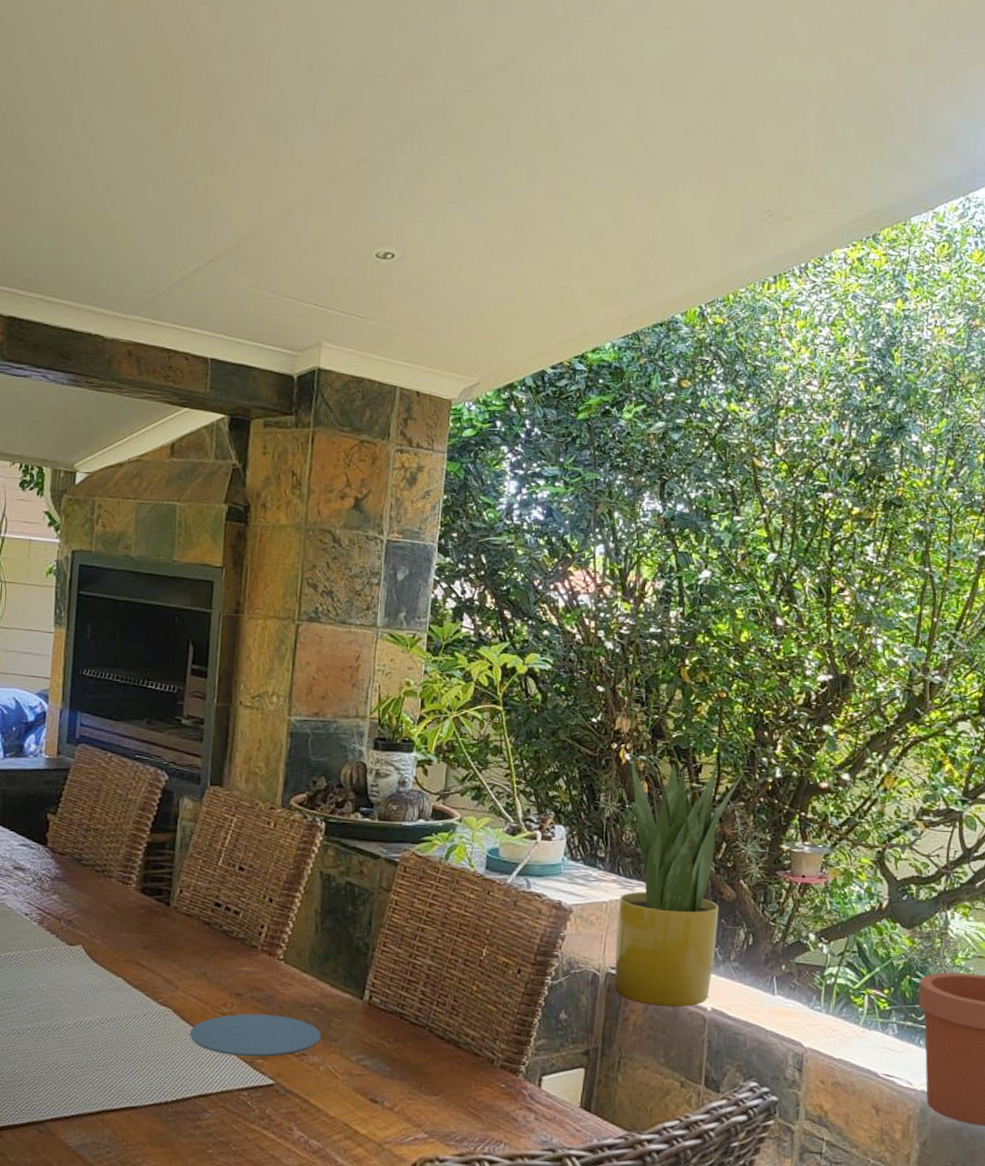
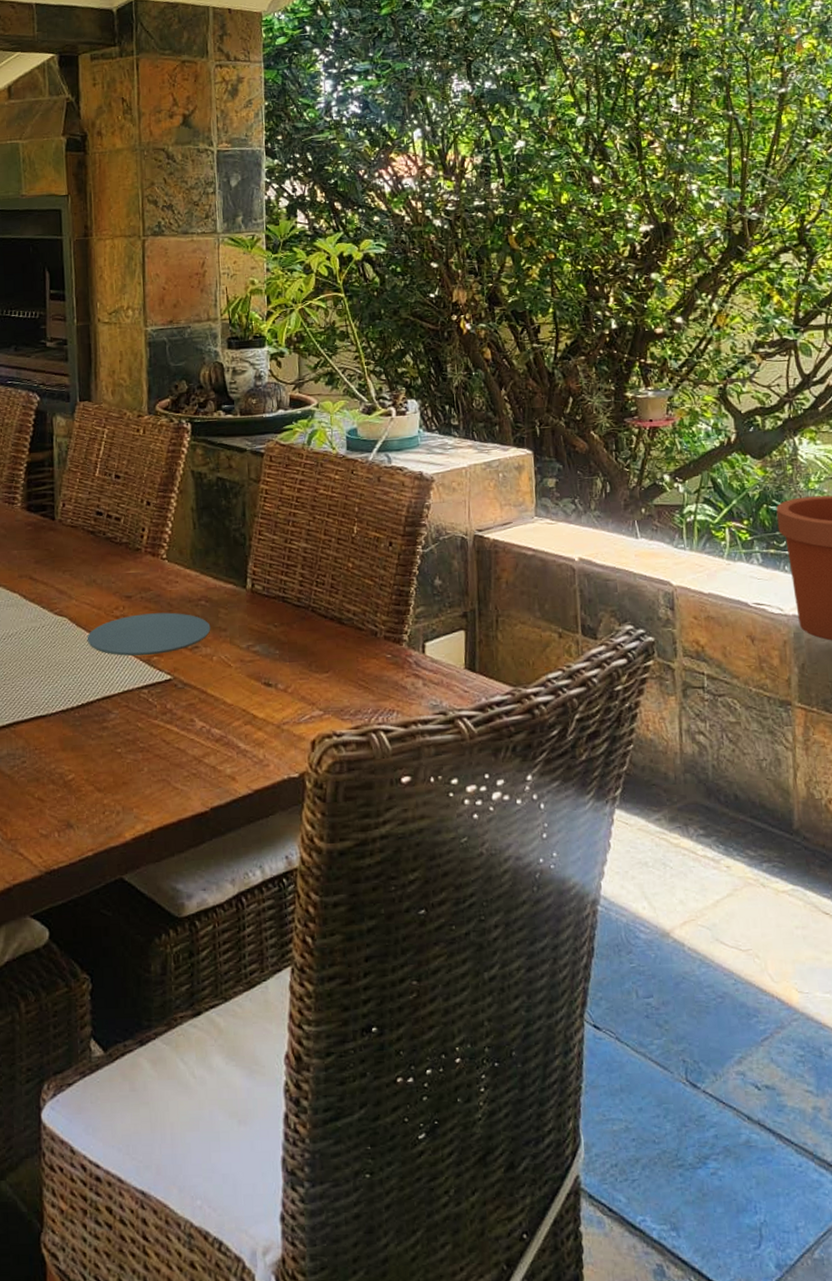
planter: present [614,758,744,1008] -> none [472,317,581,563]

